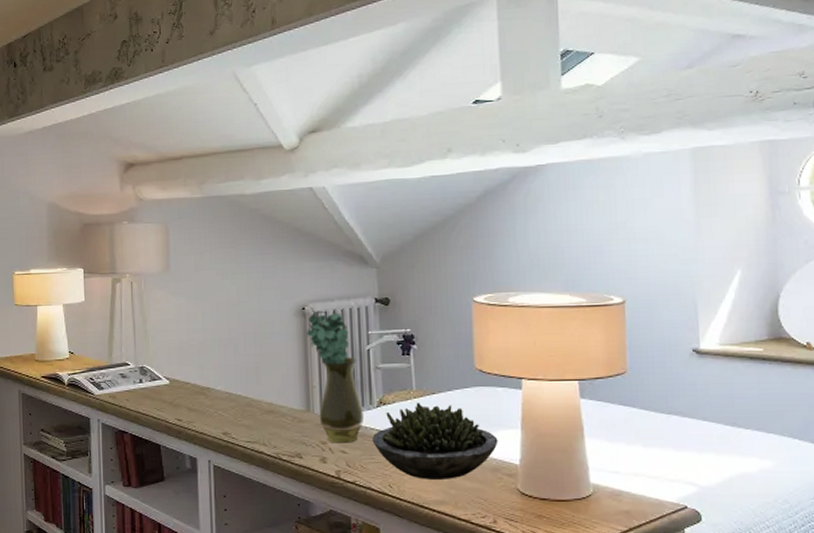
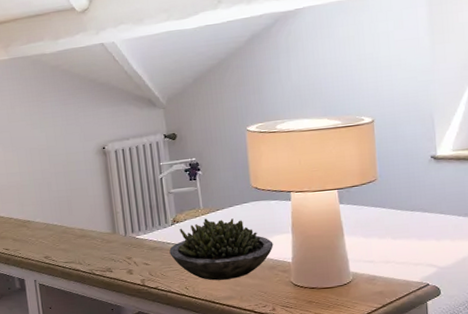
vase: present [306,307,364,443] -> none [108,146,161,257]

